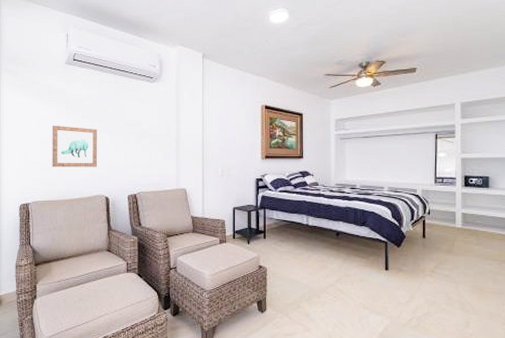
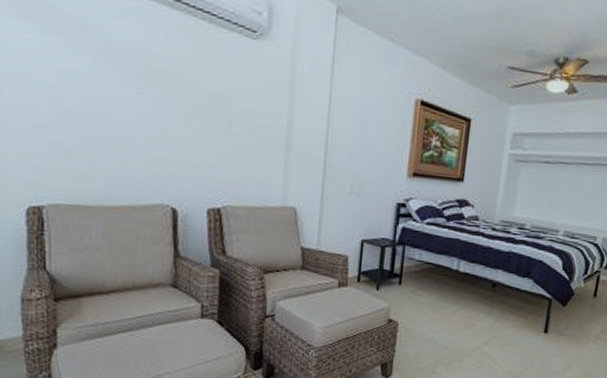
wall art: present [52,125,98,168] -> none [83,85,162,162]

